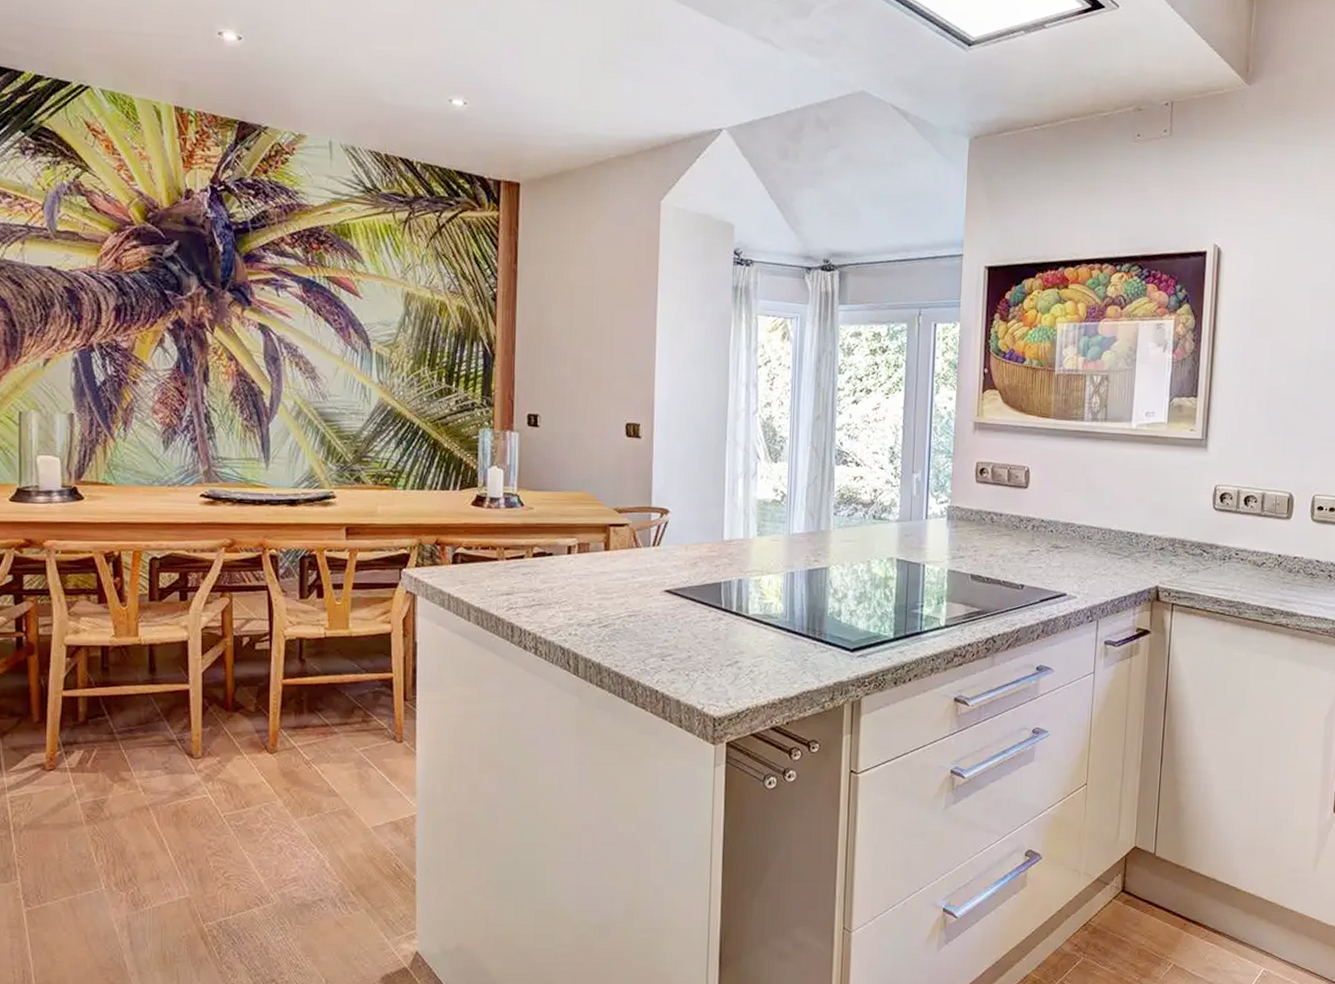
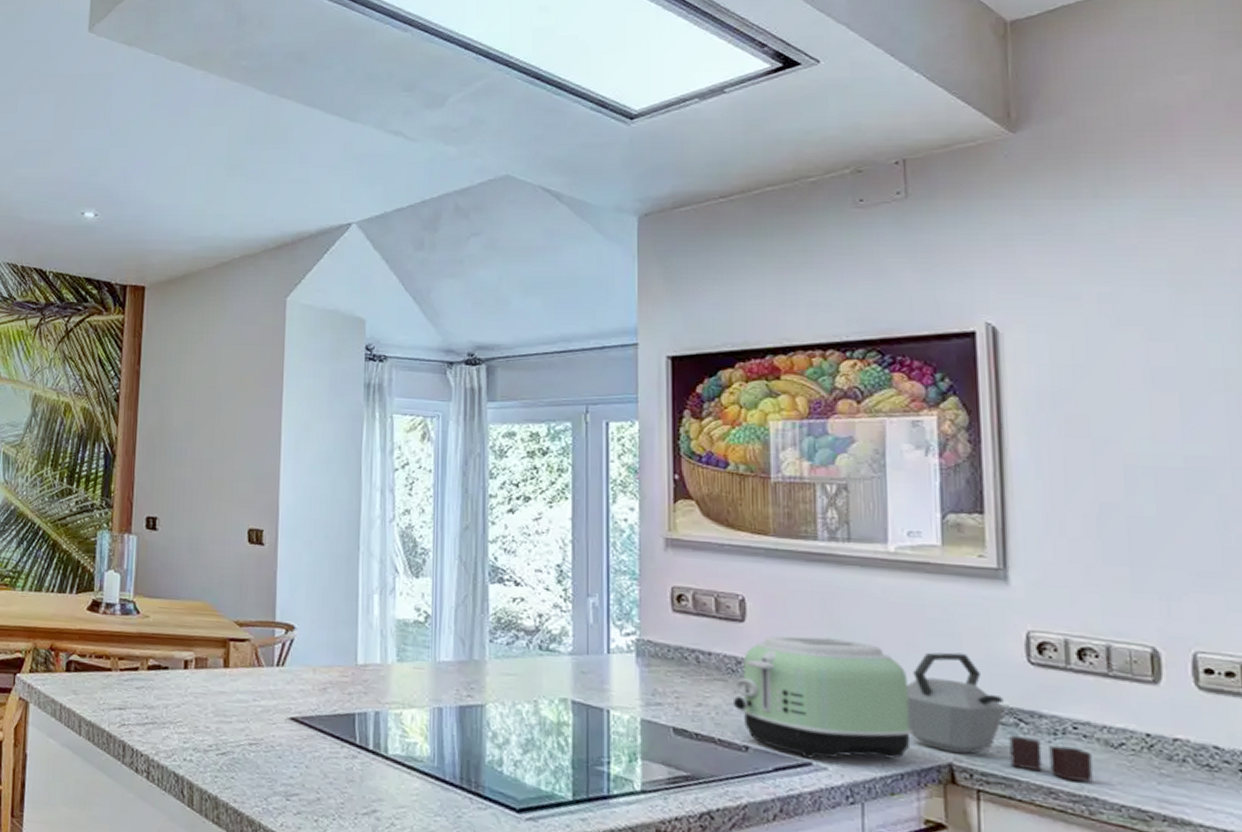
toaster: none [1015,497,1136,591] -> present [732,635,912,759]
kettle: none [1132,504,1245,592] -> present [907,652,1093,782]

